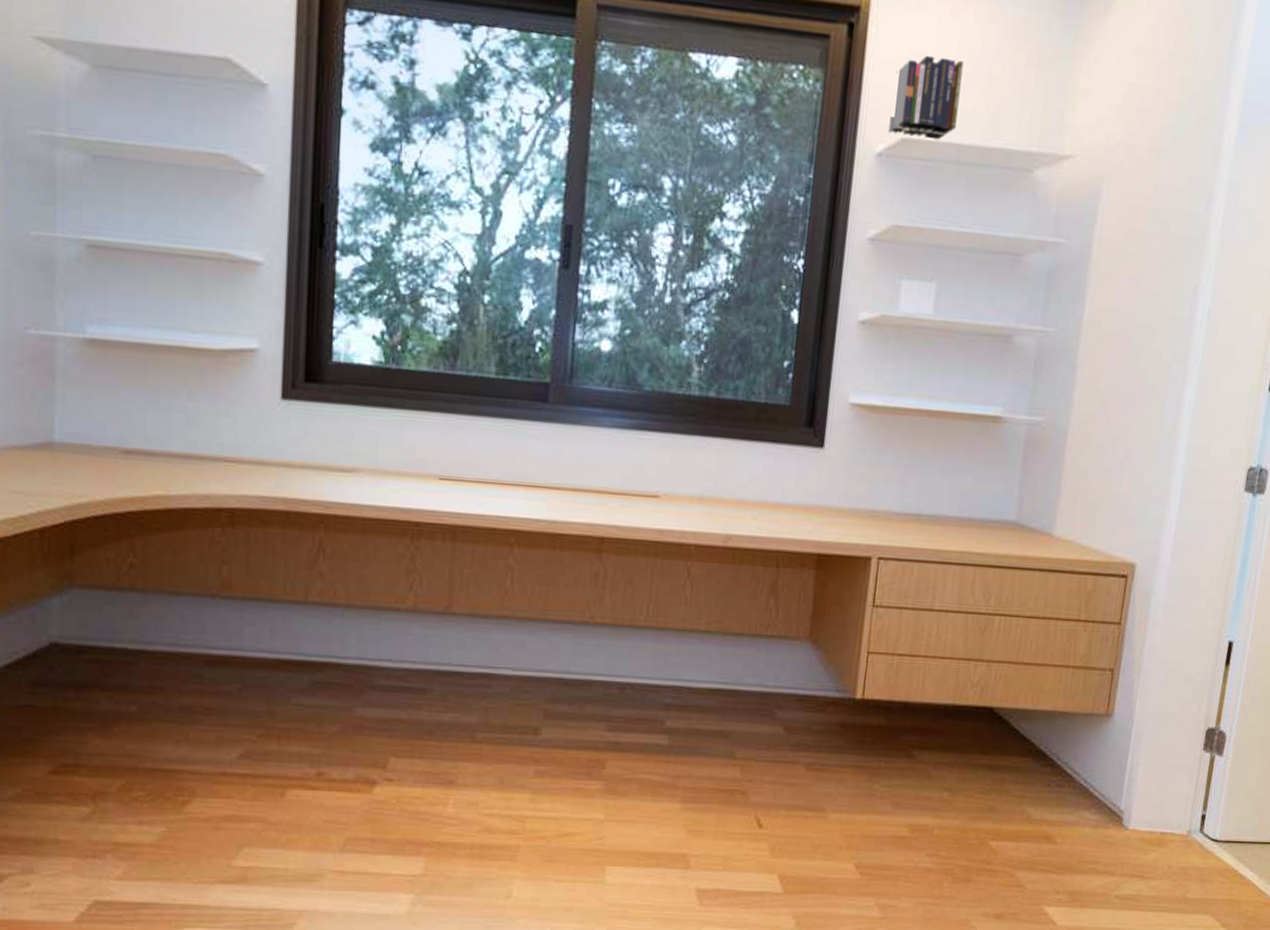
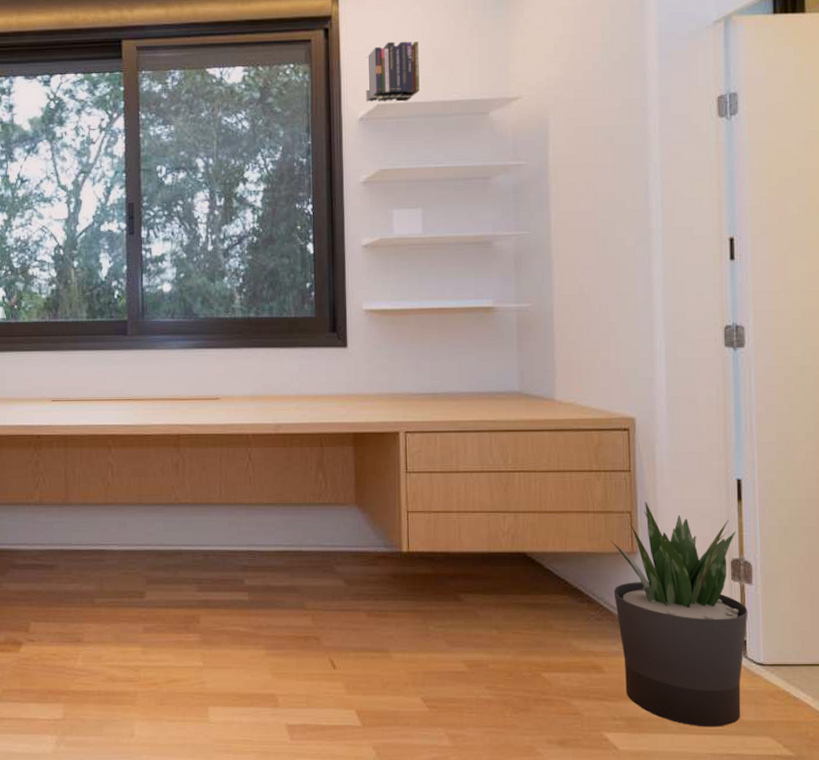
planter: none [1074,659,1217,904] -> present [611,502,748,727]

